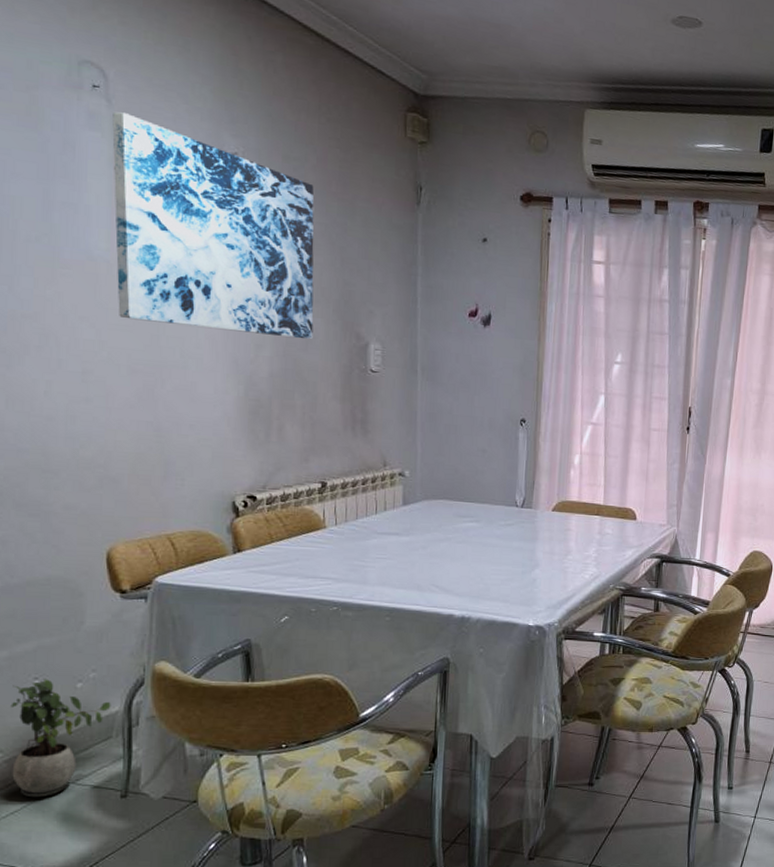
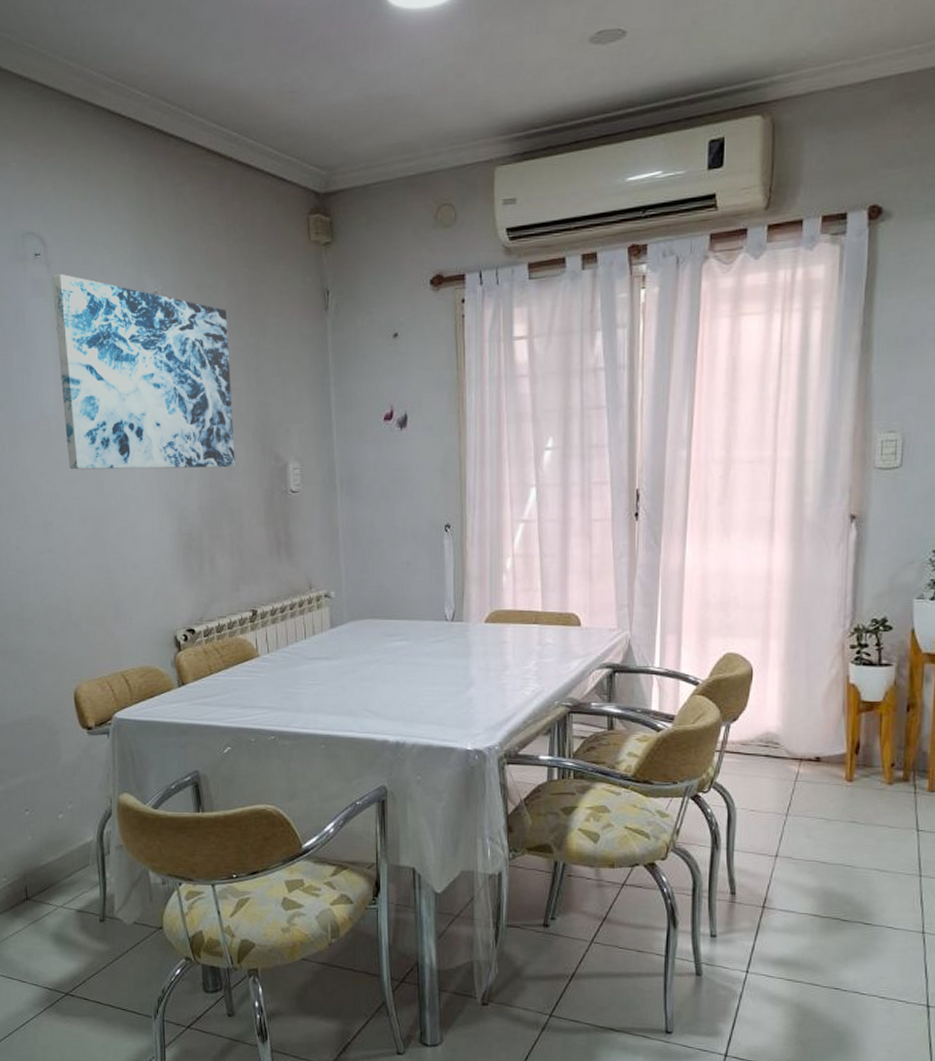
potted plant: present [10,679,111,798] -> none [9,811,87,919]

